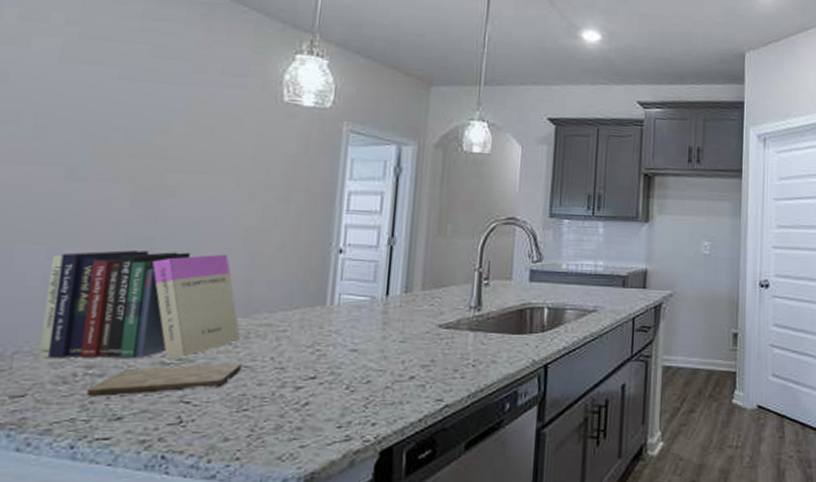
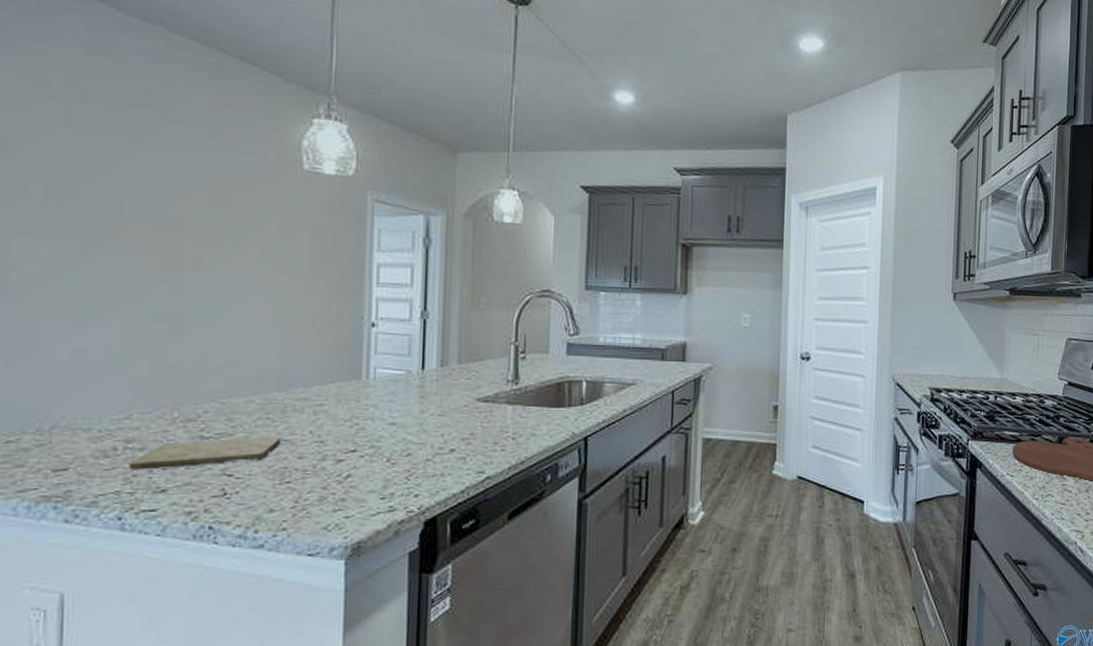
books: present [39,250,240,359] -> none [77,325,277,433]

